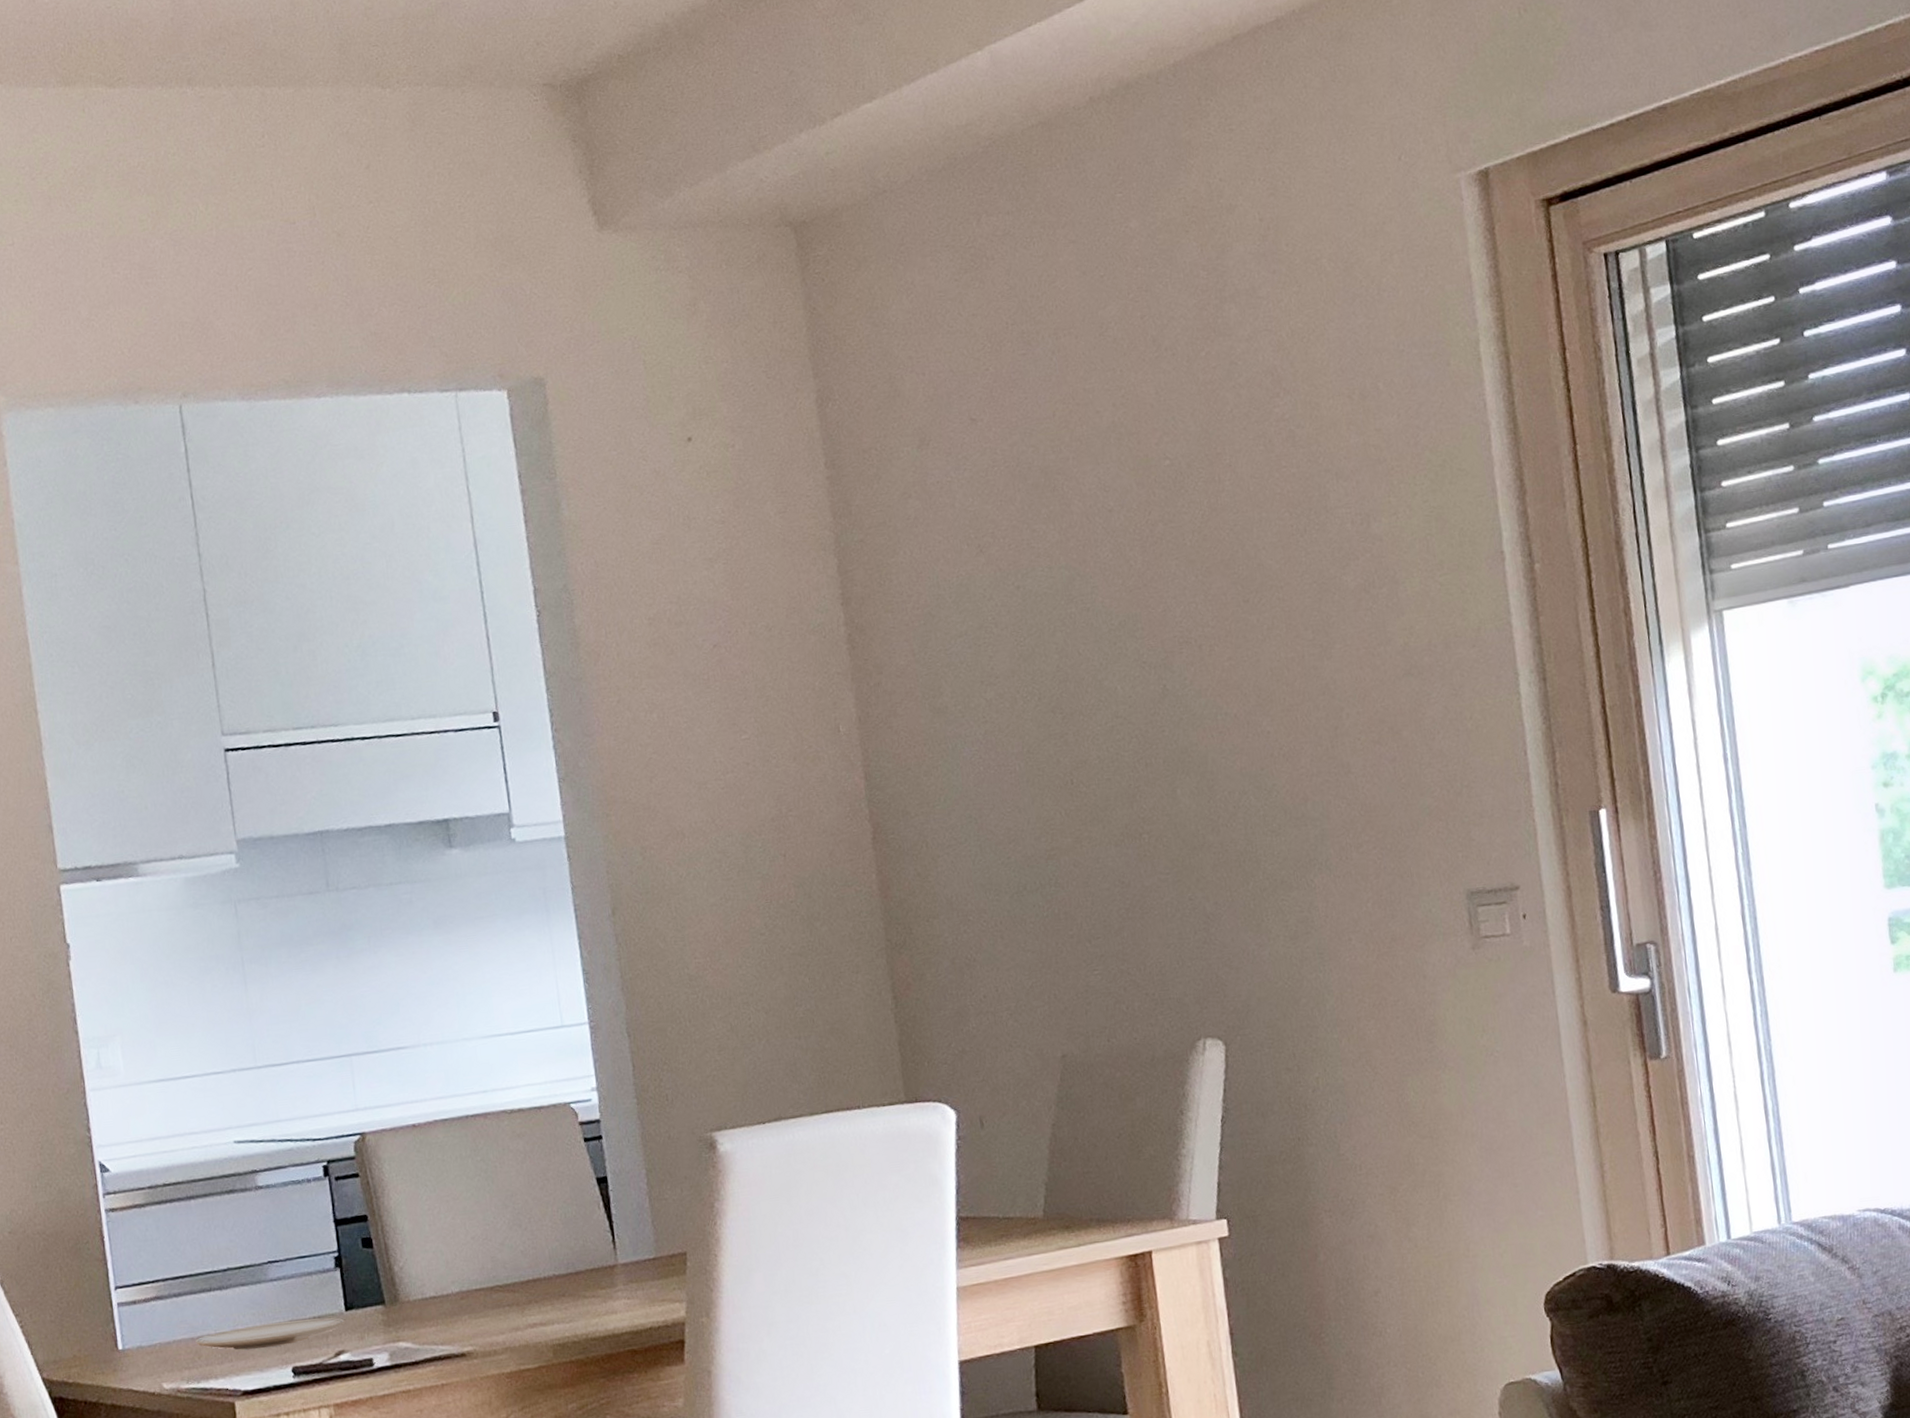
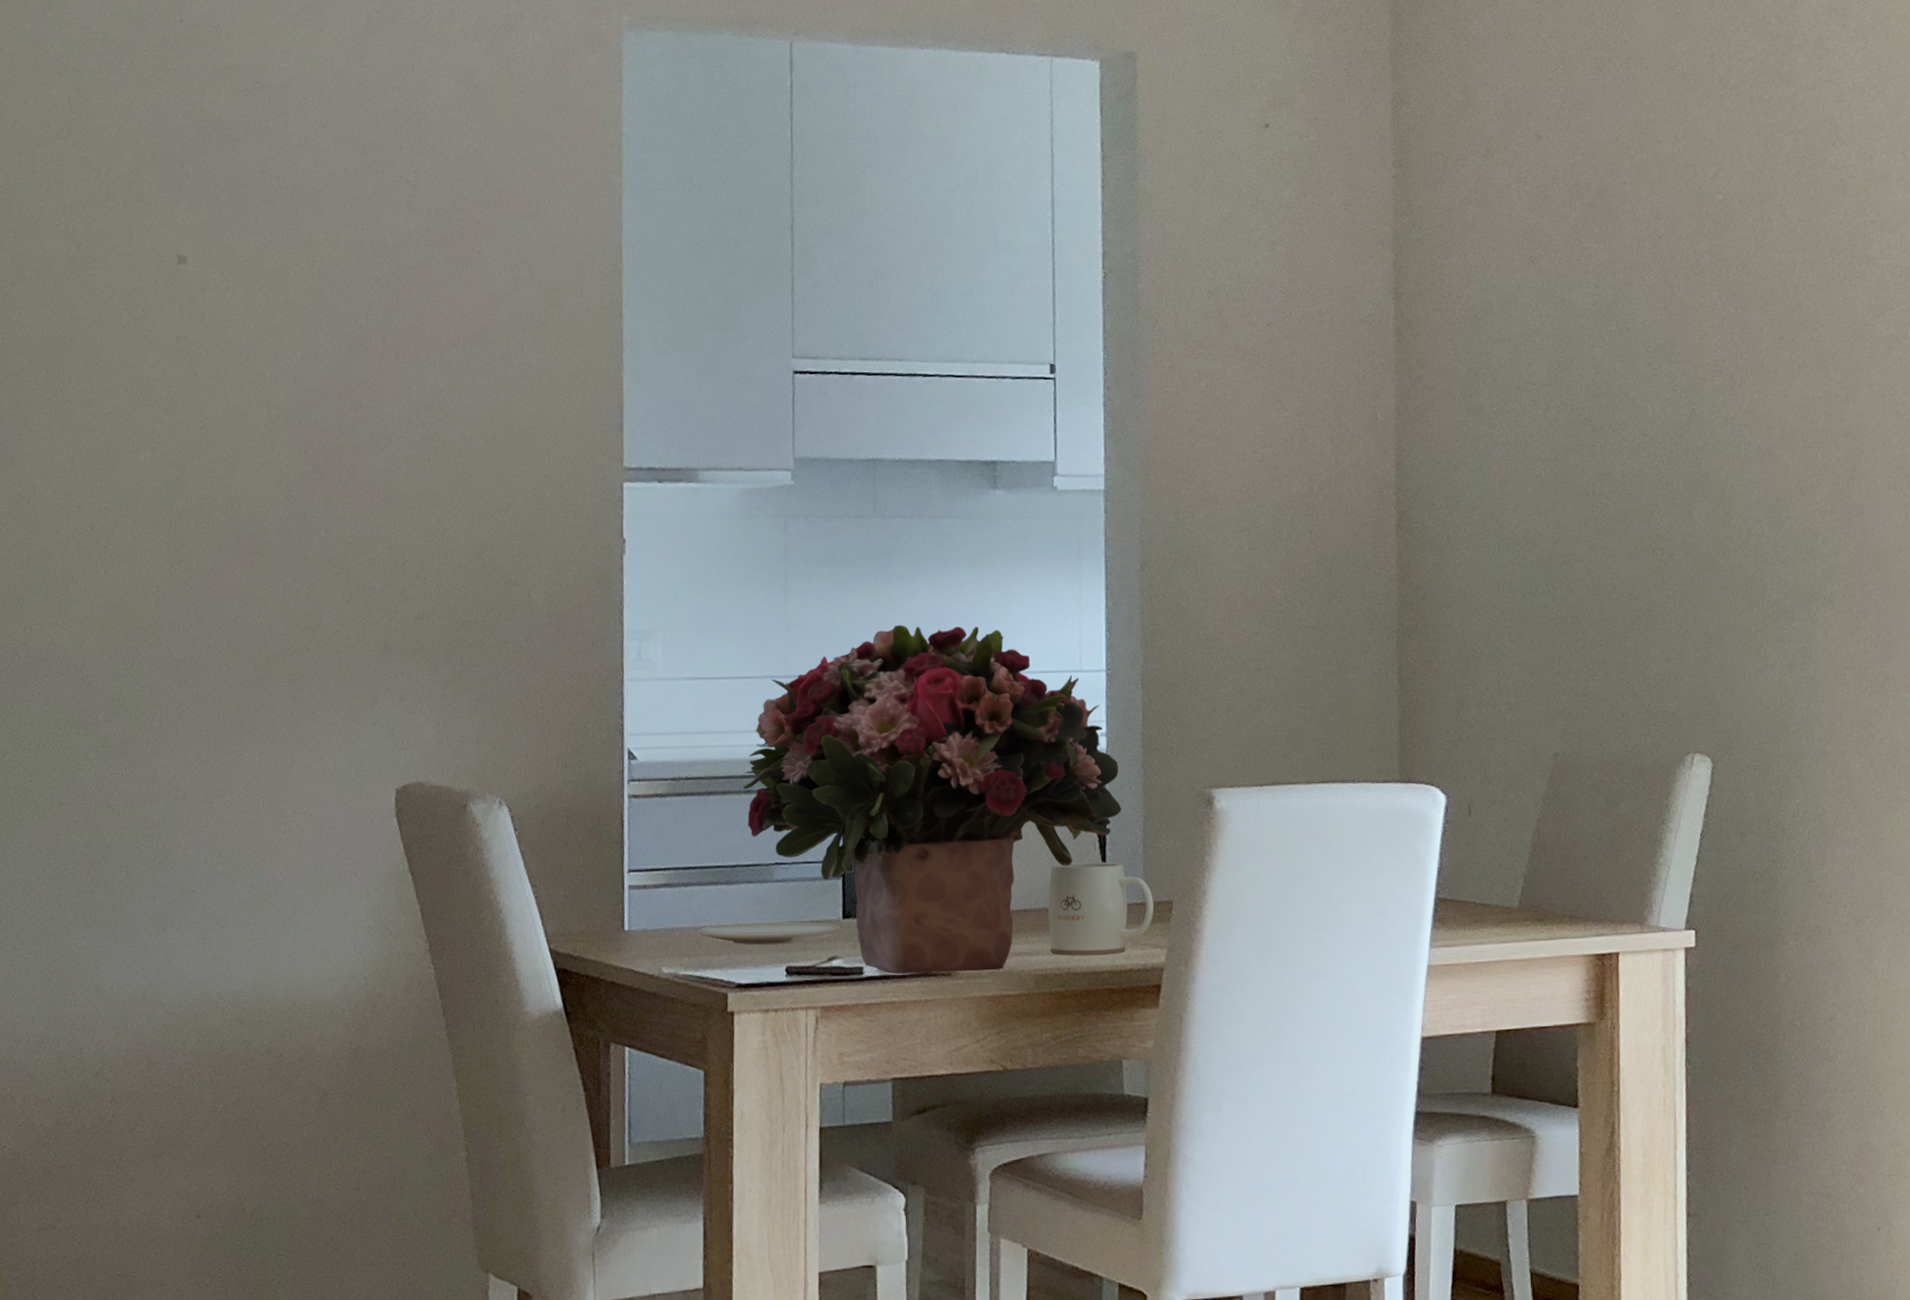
bouquet: none [224,993,622,1361] -> present [743,625,1122,974]
mug: none [555,1219,668,1323] -> present [1047,862,1154,956]

